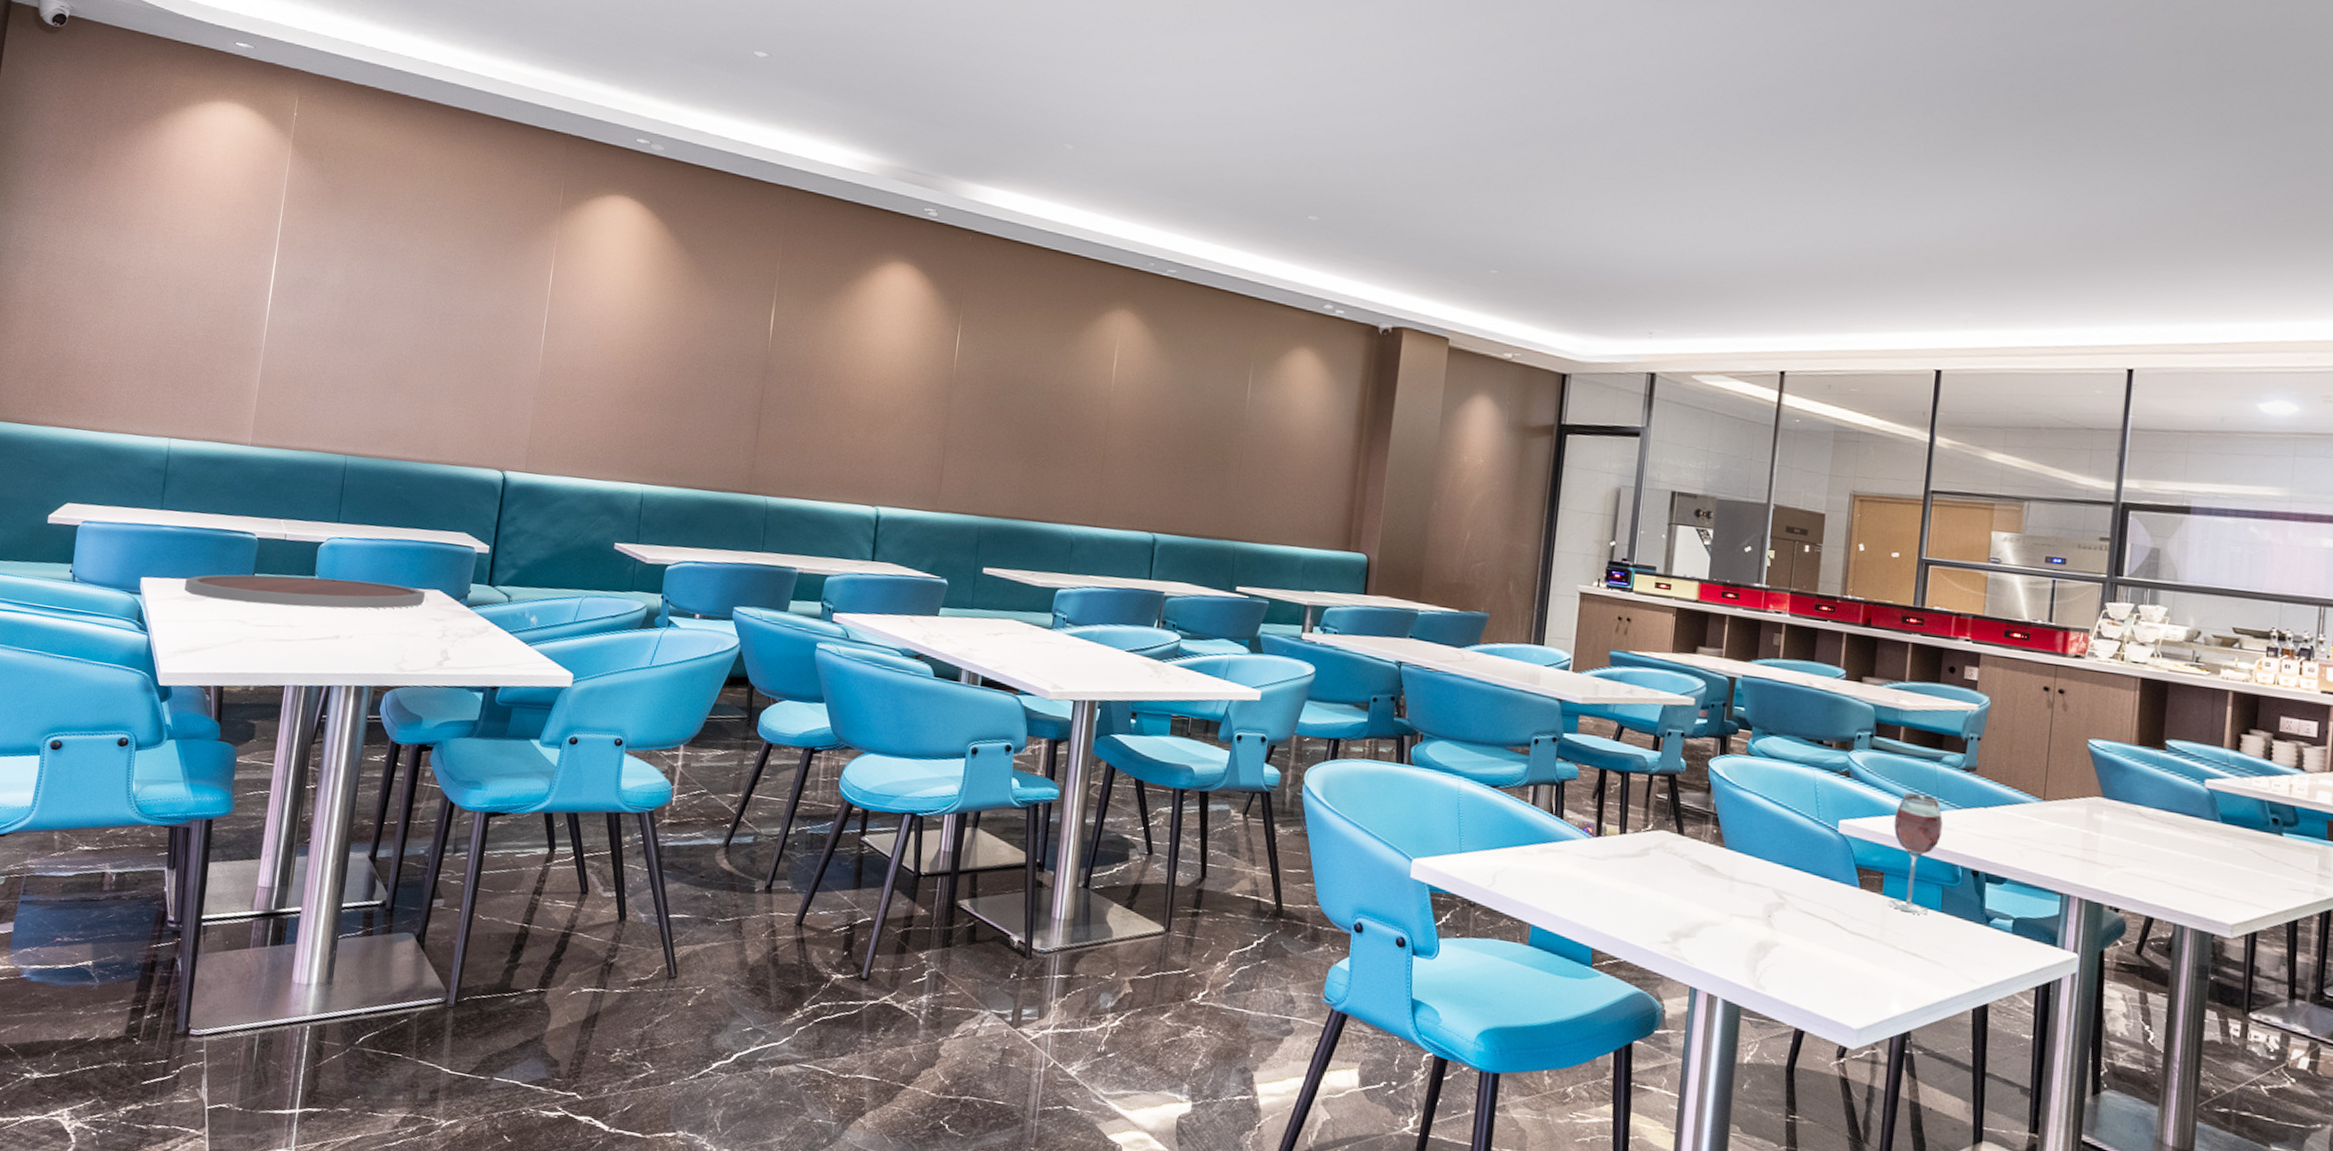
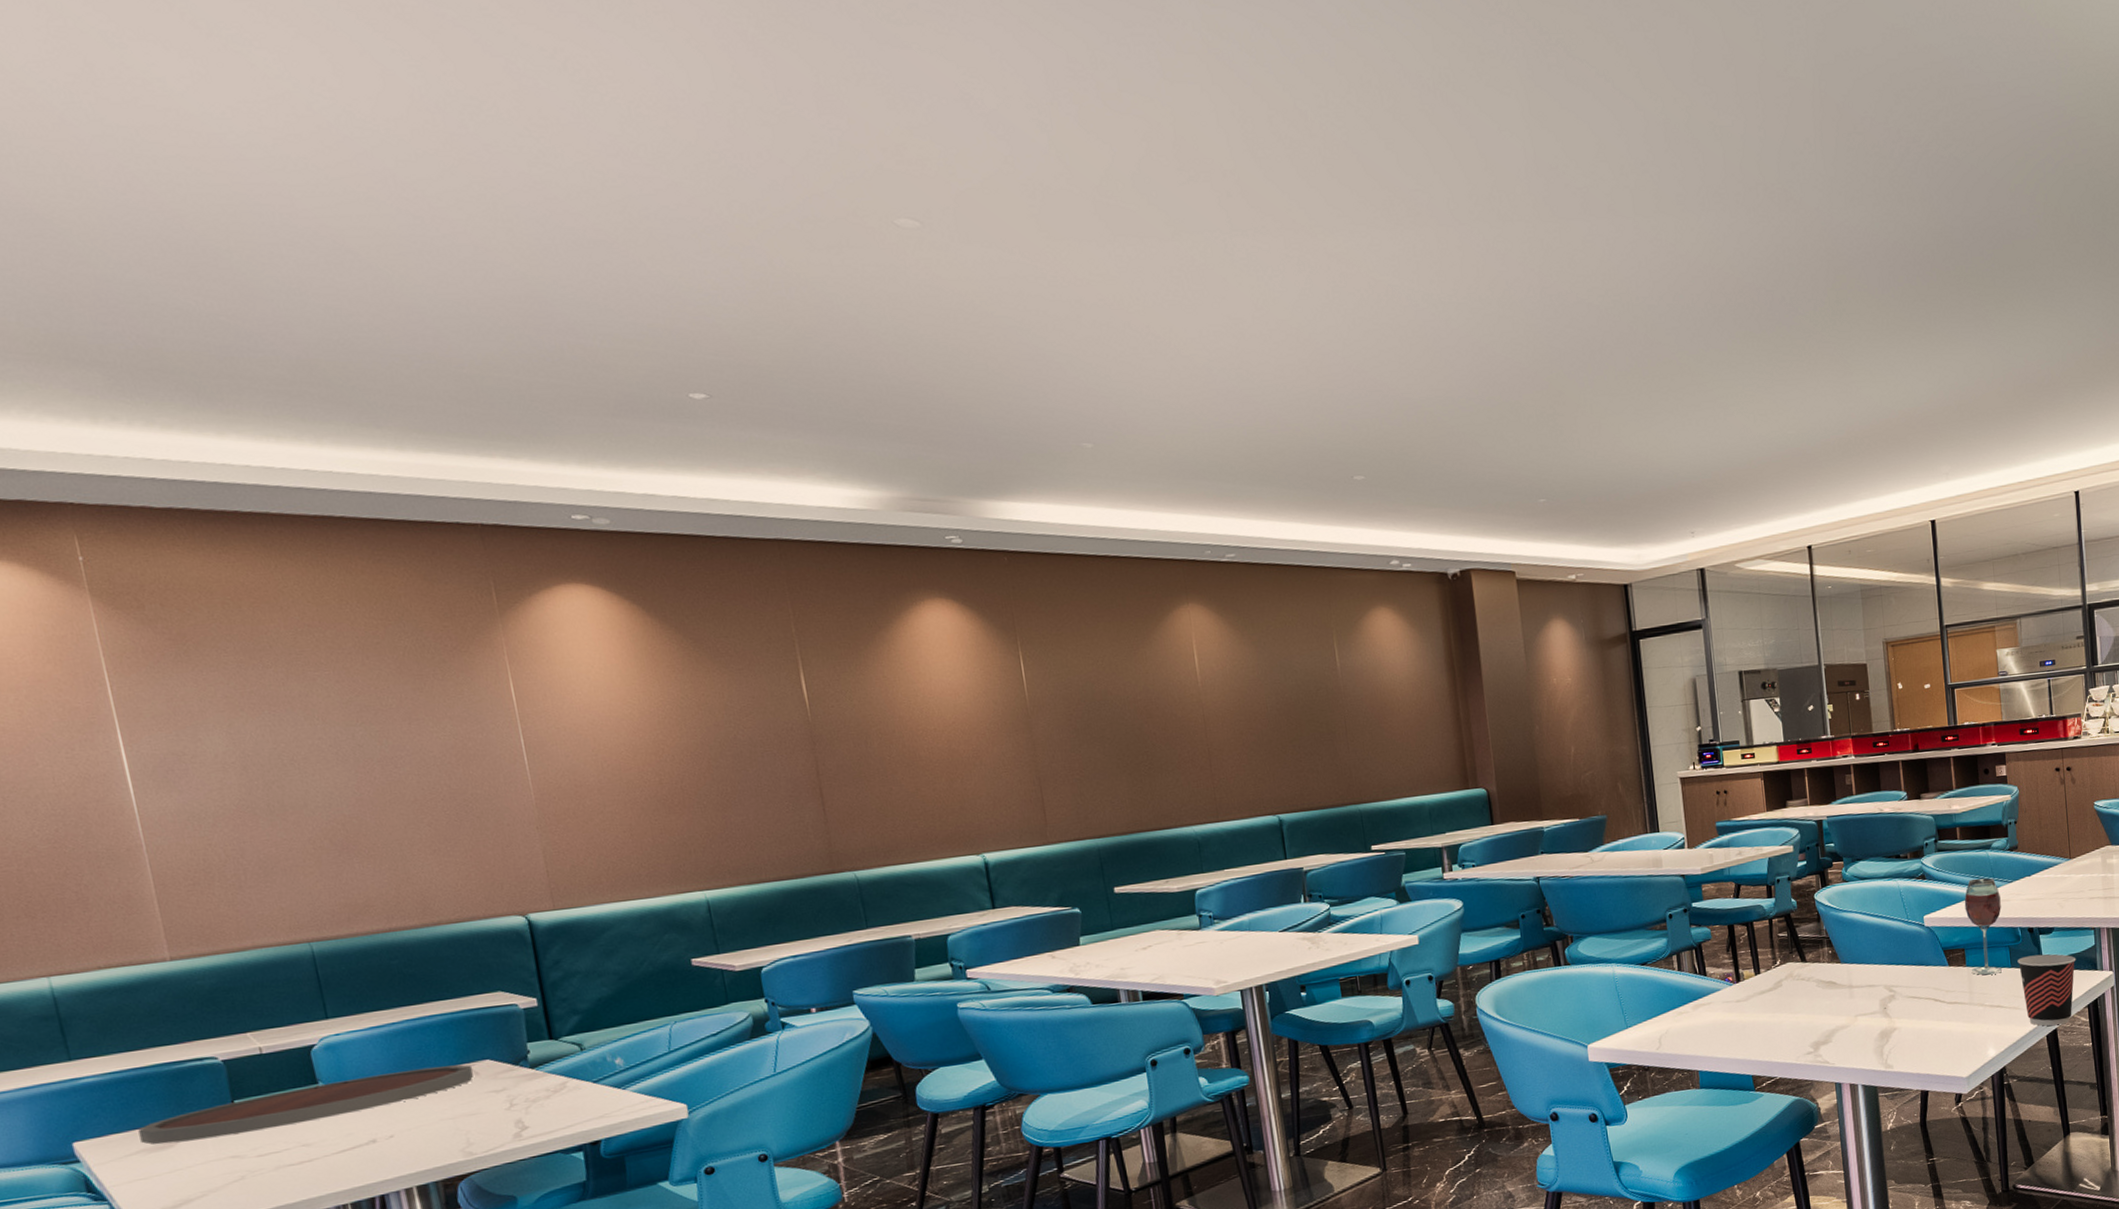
cup: none [1950,903,2030,1003] -> present [2017,954,2076,1026]

